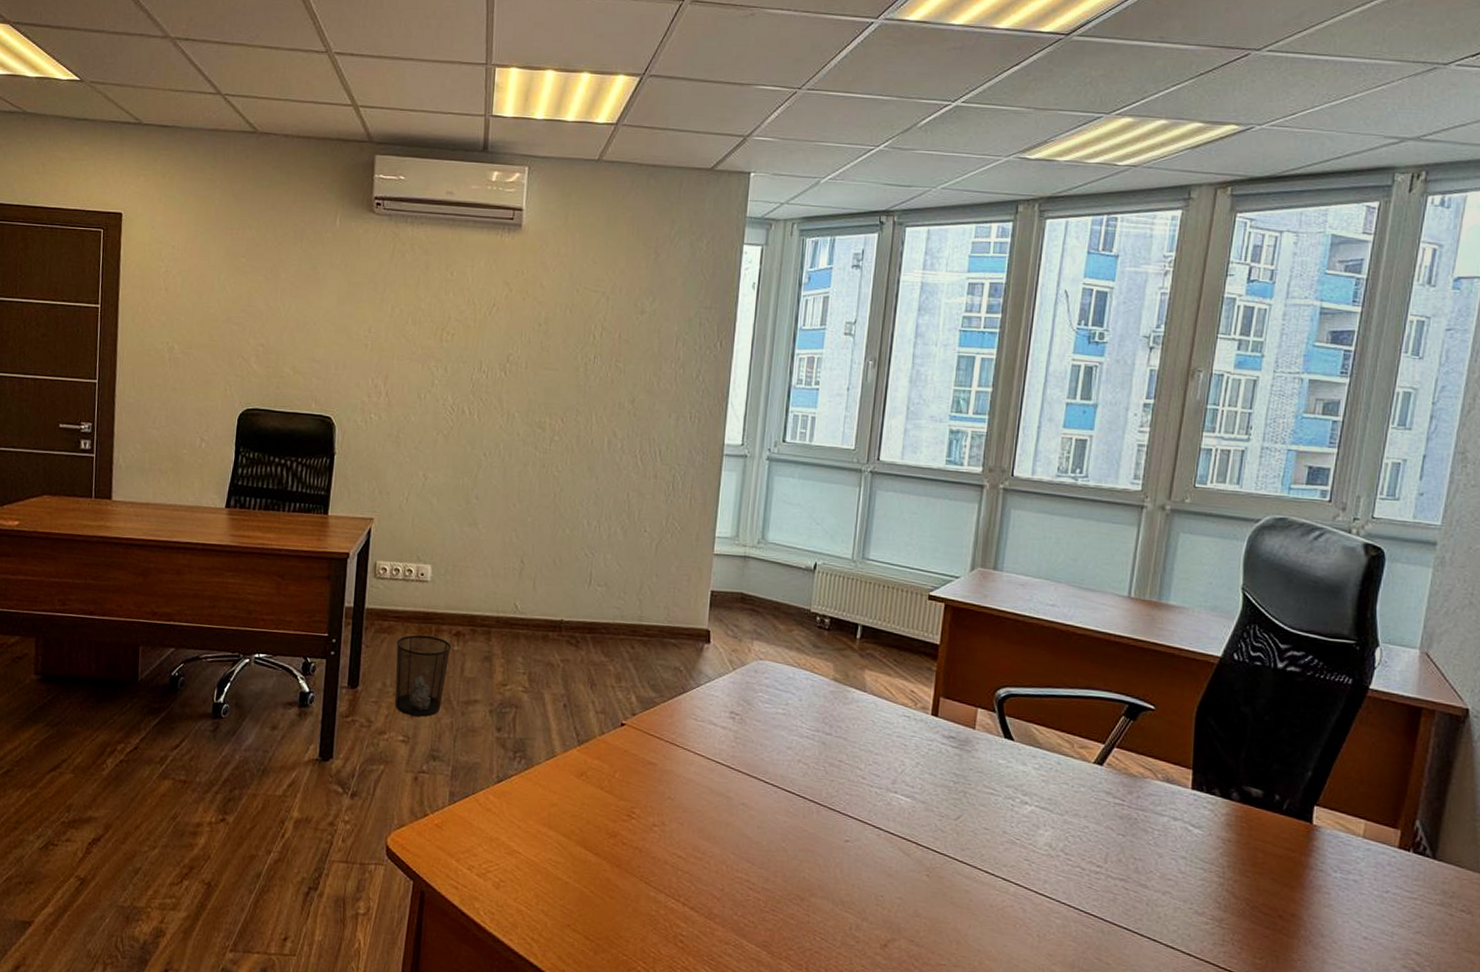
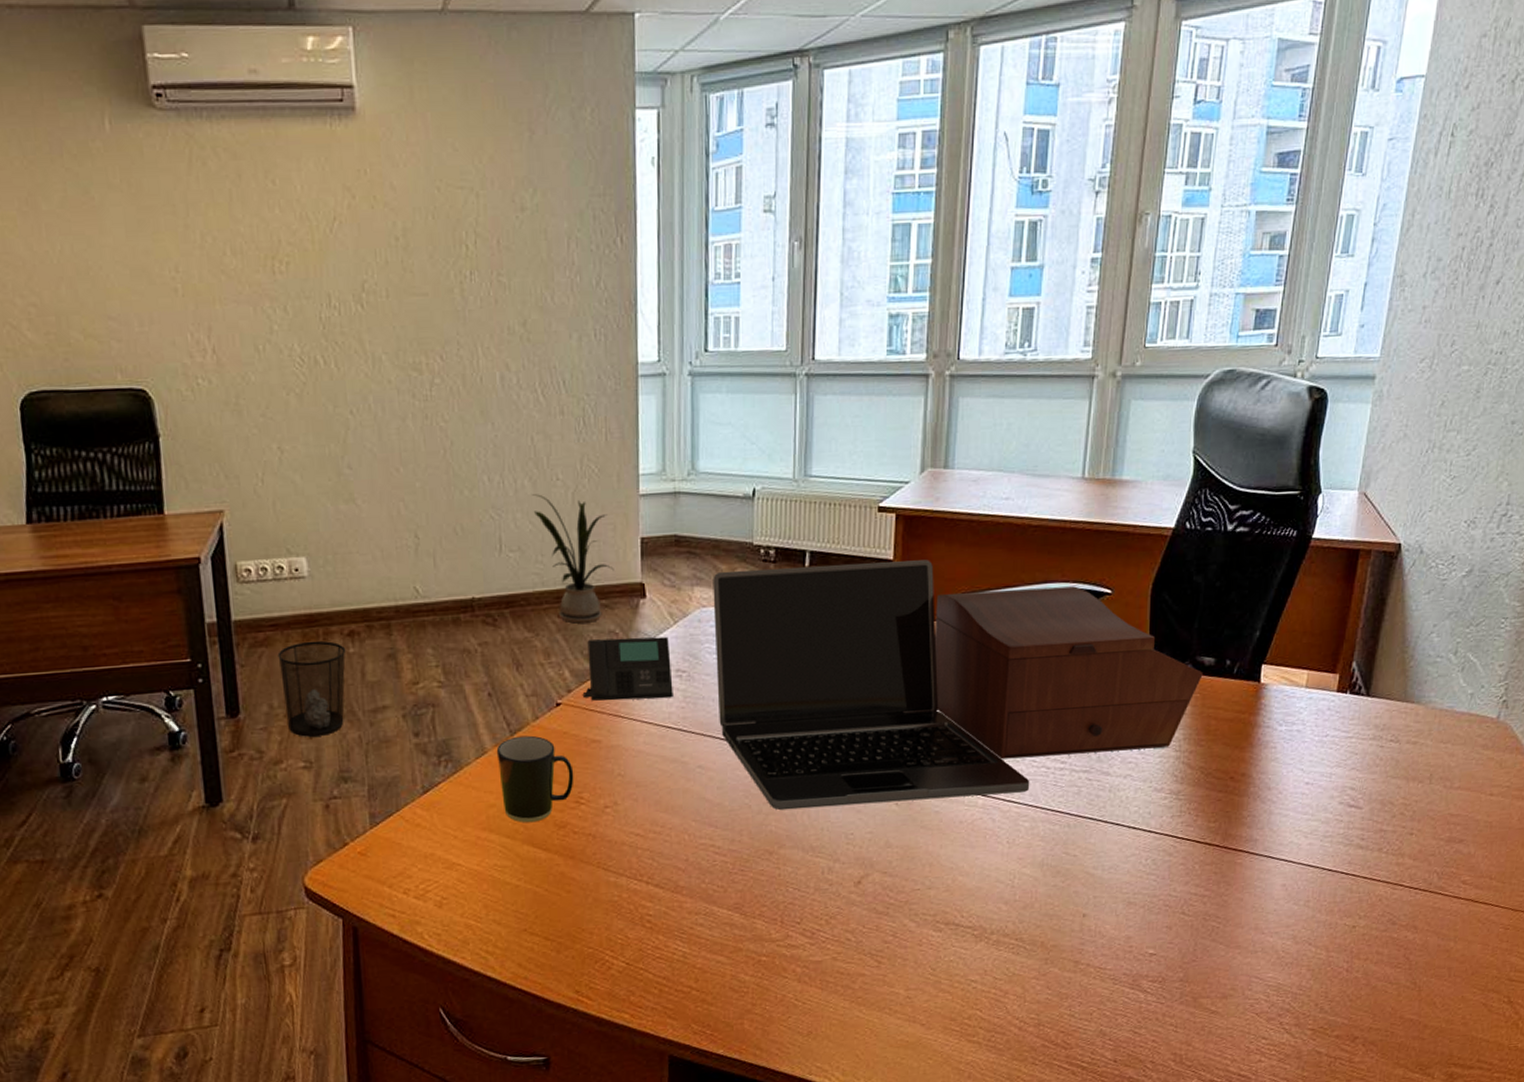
mug: none [564,746,630,827] -> present [496,735,574,823]
house plant: none [622,541,685,657] -> present [532,494,614,624]
phone: none [644,672,727,737] -> present [582,636,673,701]
laptop: none [765,630,1064,889] -> present [713,559,1030,811]
sewing box: none [973,683,1250,872] -> present [934,586,1203,760]

